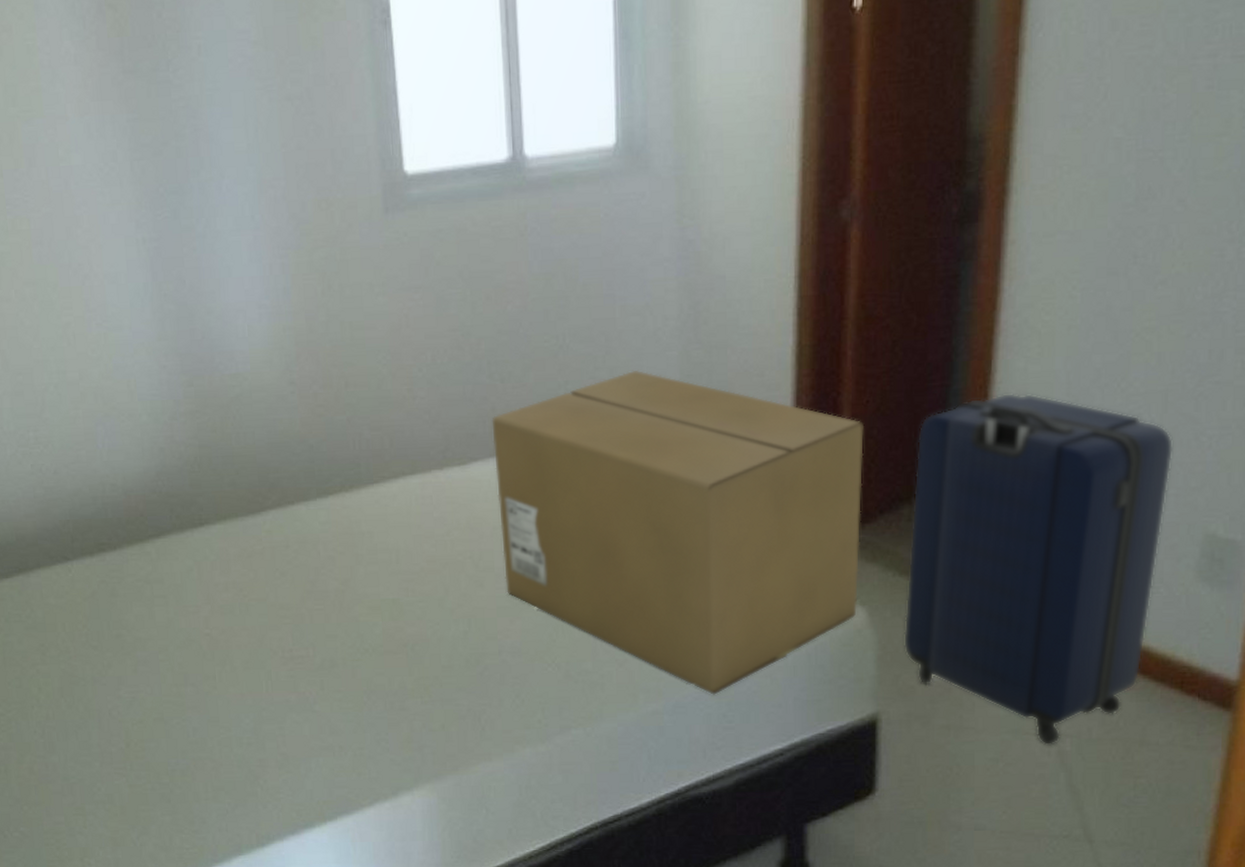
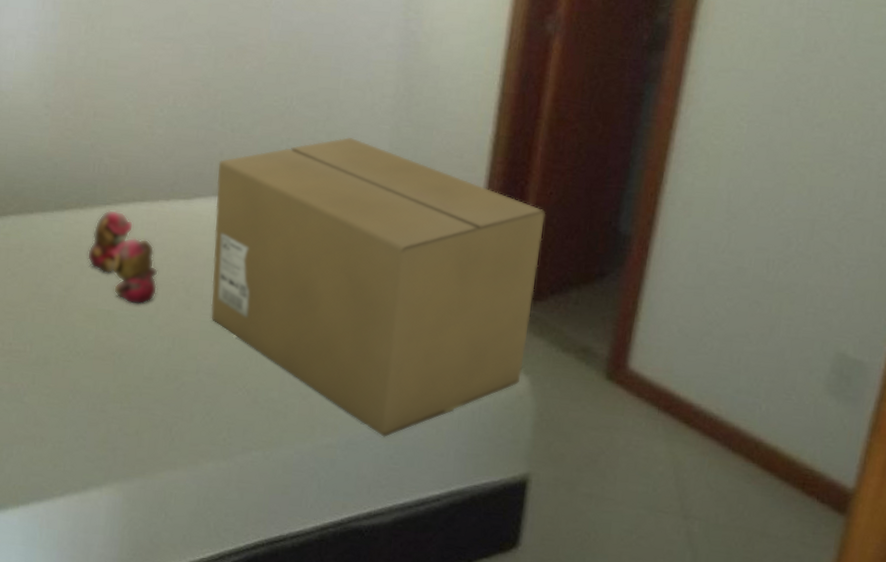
stuffed animal: none [360,487,444,588] -> present [87,209,158,305]
suitcase: present [903,392,1174,745] -> none [558,202,816,525]

